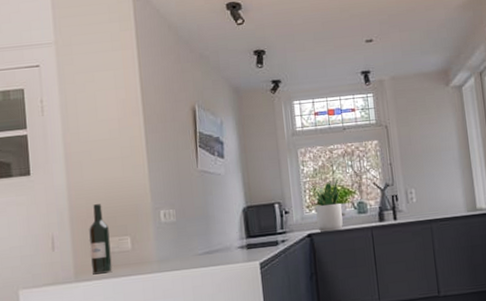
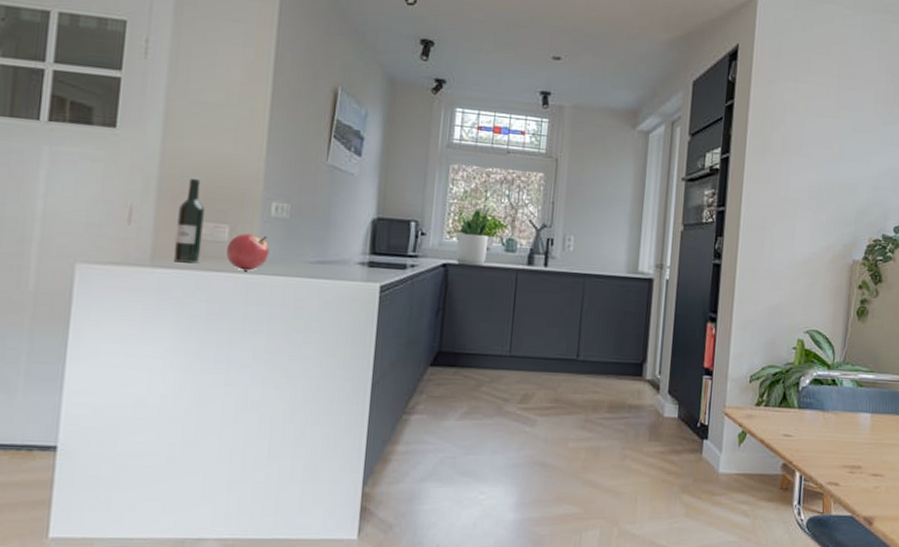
fruit: none [131,239,166,272] -> present [225,233,270,271]

